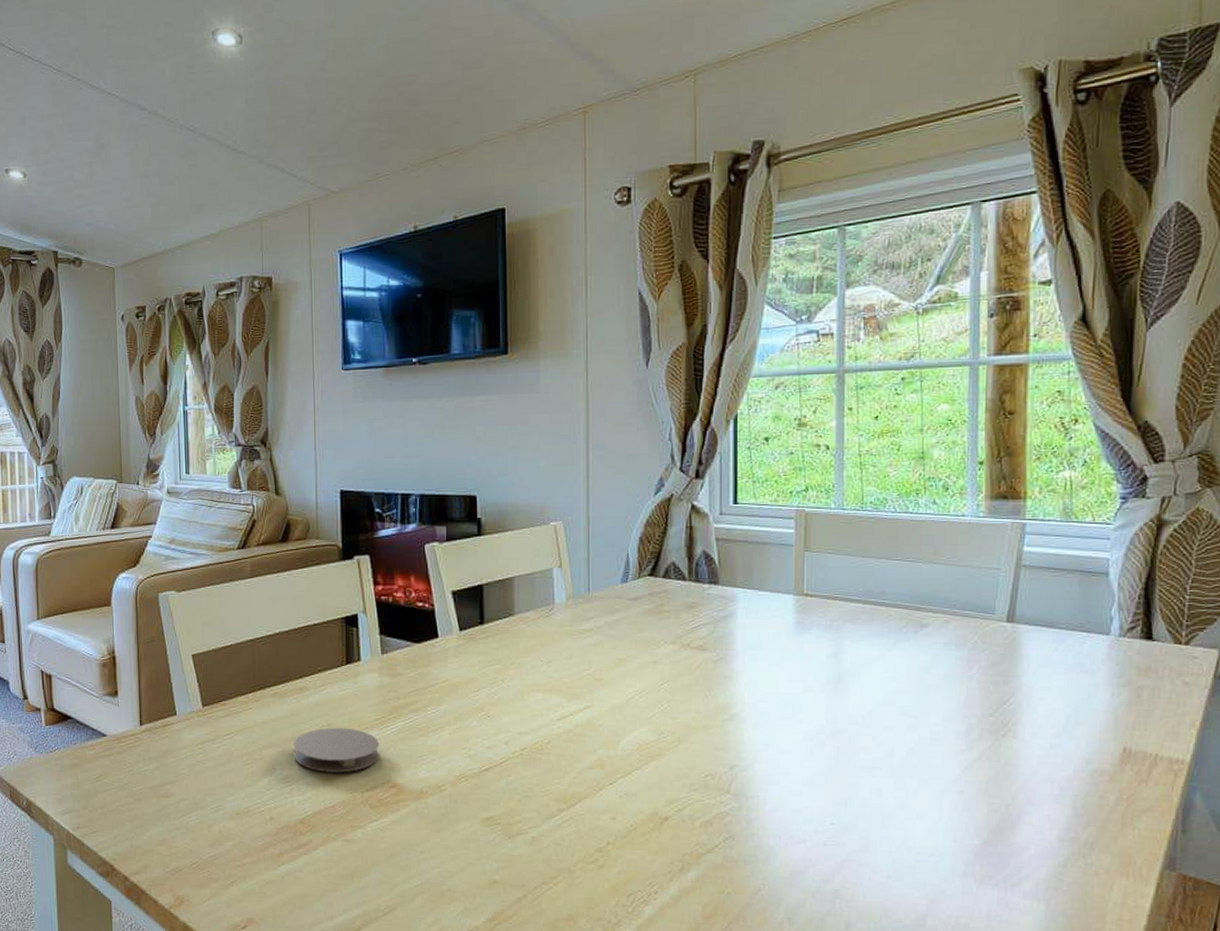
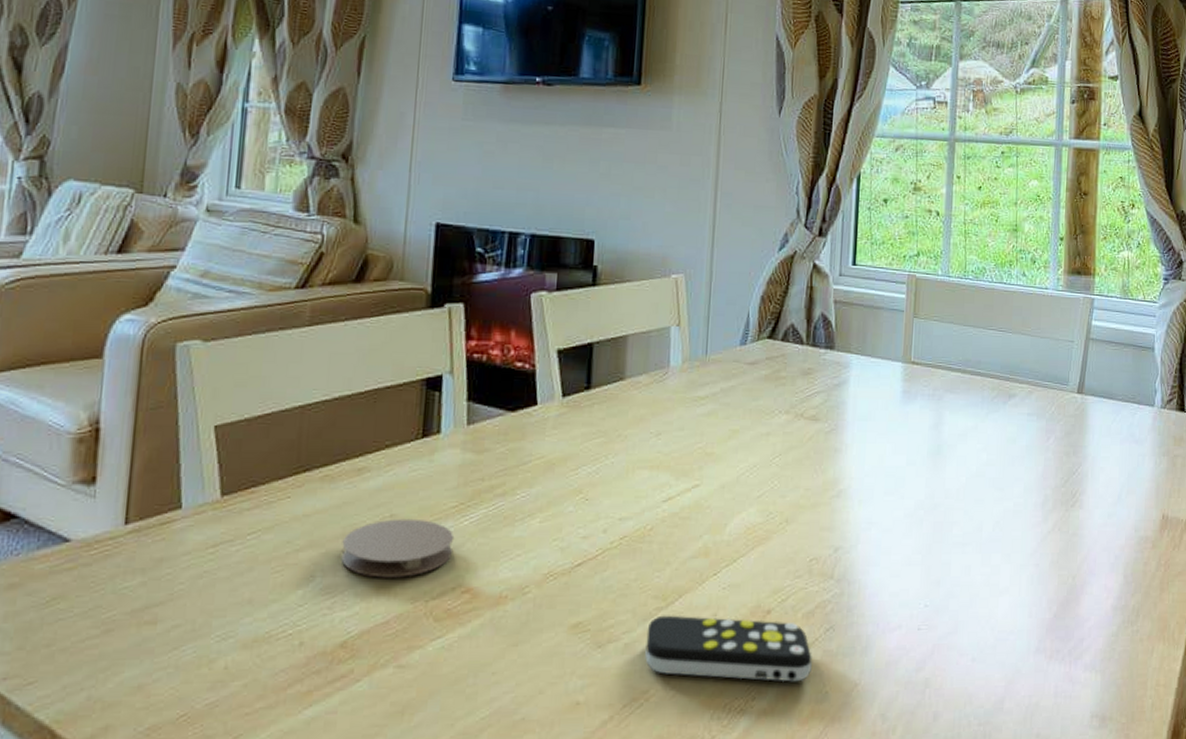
remote control: none [551,815,714,882] -> present [645,615,813,682]

